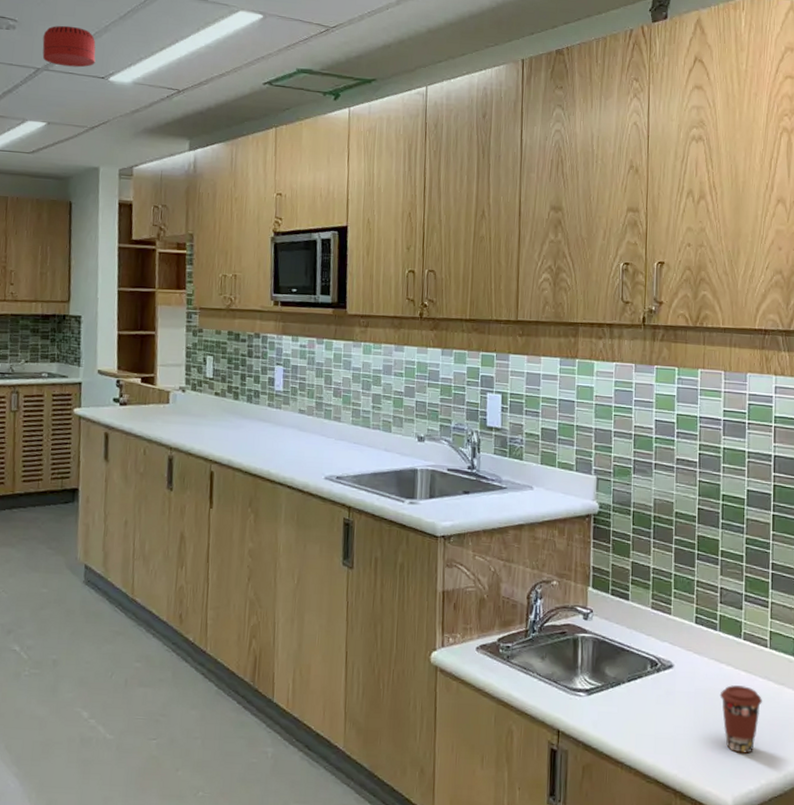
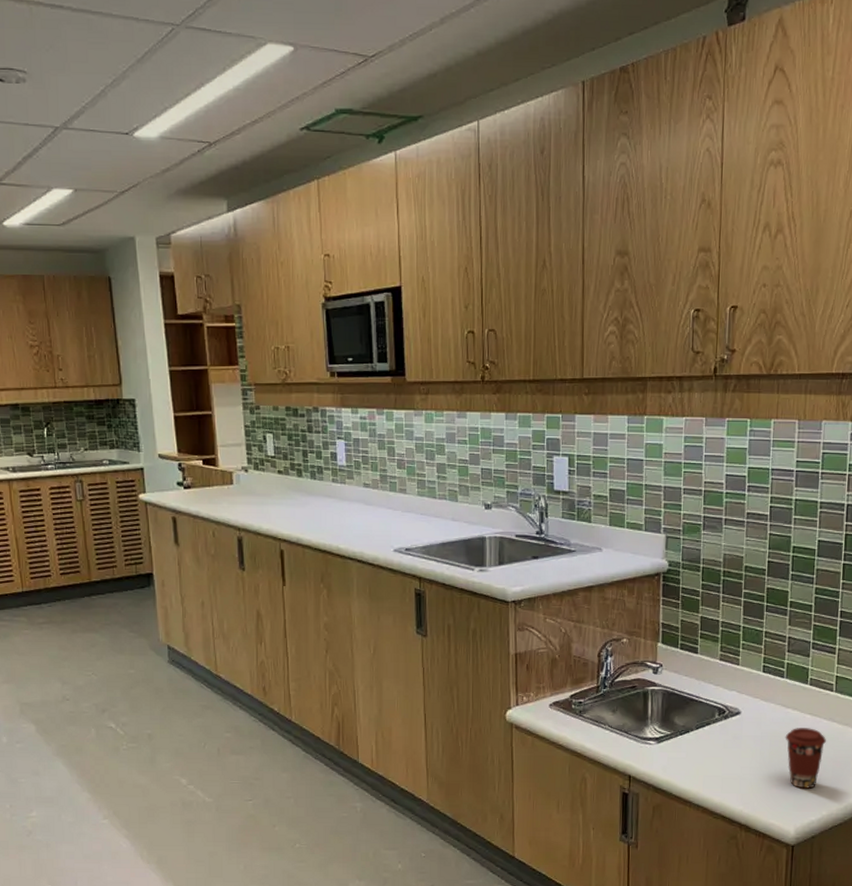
smoke detector: present [42,25,96,68] -> none [57,74,117,123]

